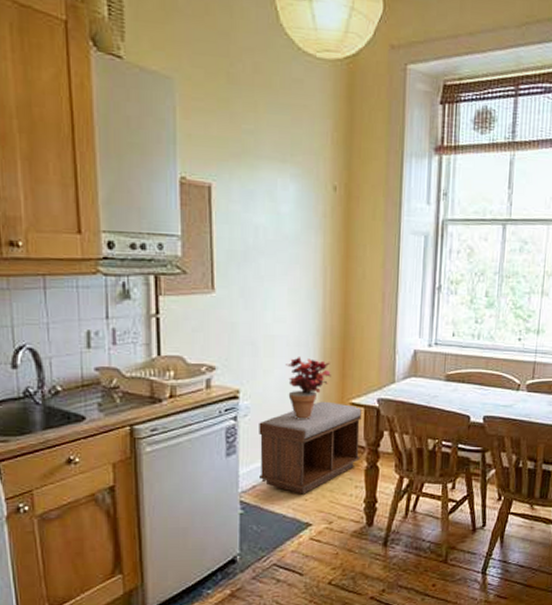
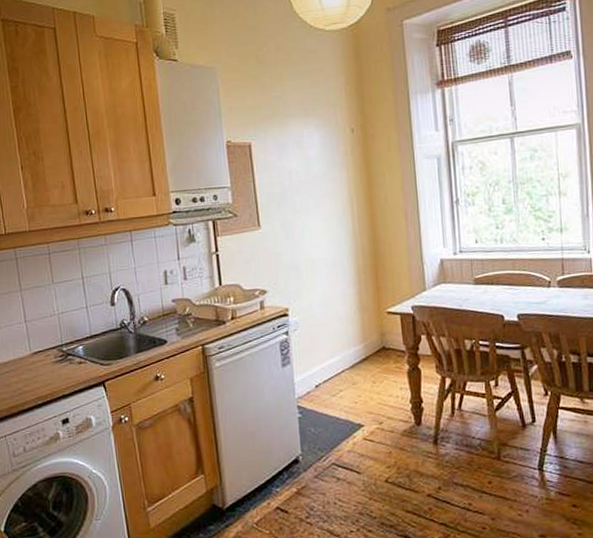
bench: present [259,401,362,495] -> none [307,312,402,398]
potted plant: present [286,357,331,419] -> none [326,275,367,330]

